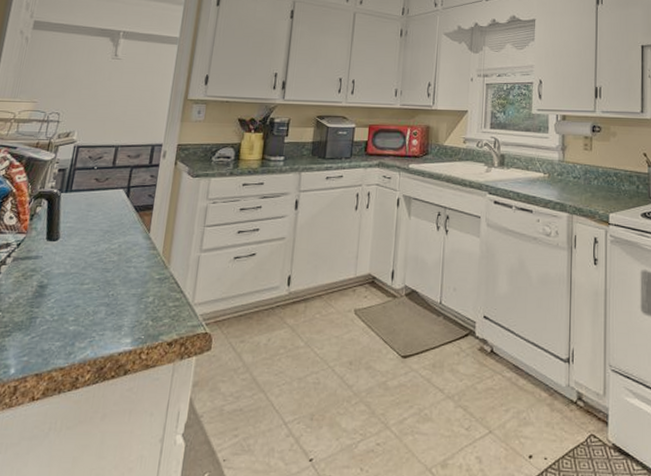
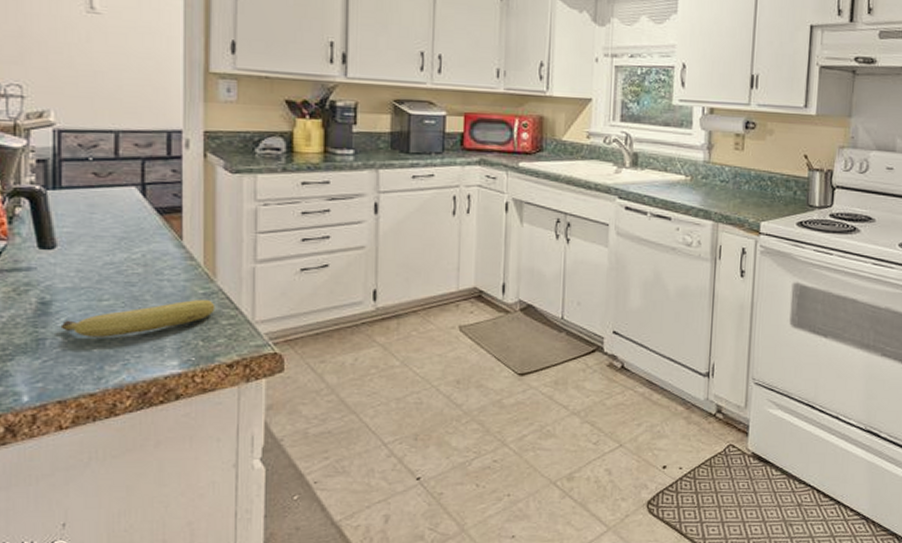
fruit: none [49,284,166,317] -> present [60,300,215,337]

